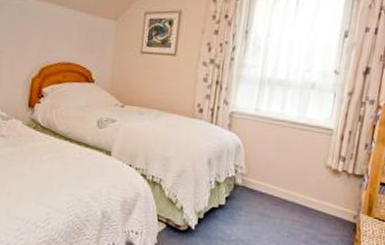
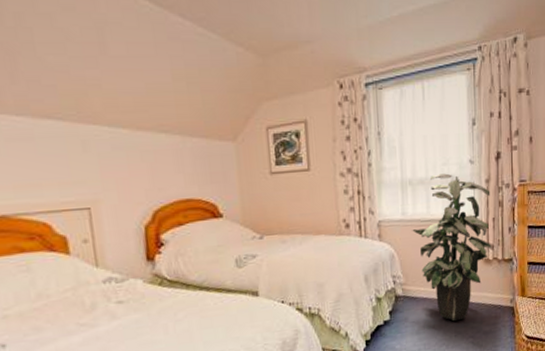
indoor plant: none [262,78,352,223] -> present [412,173,491,322]

